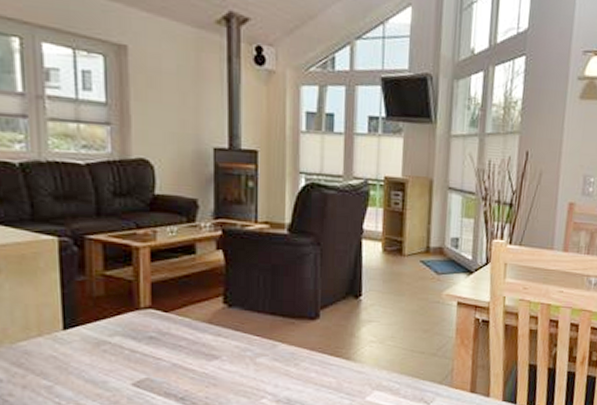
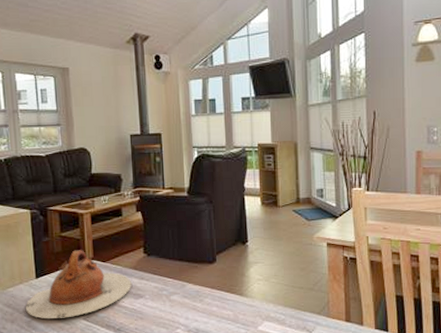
teapot: none [46,295,204,384] -> present [26,250,132,319]

